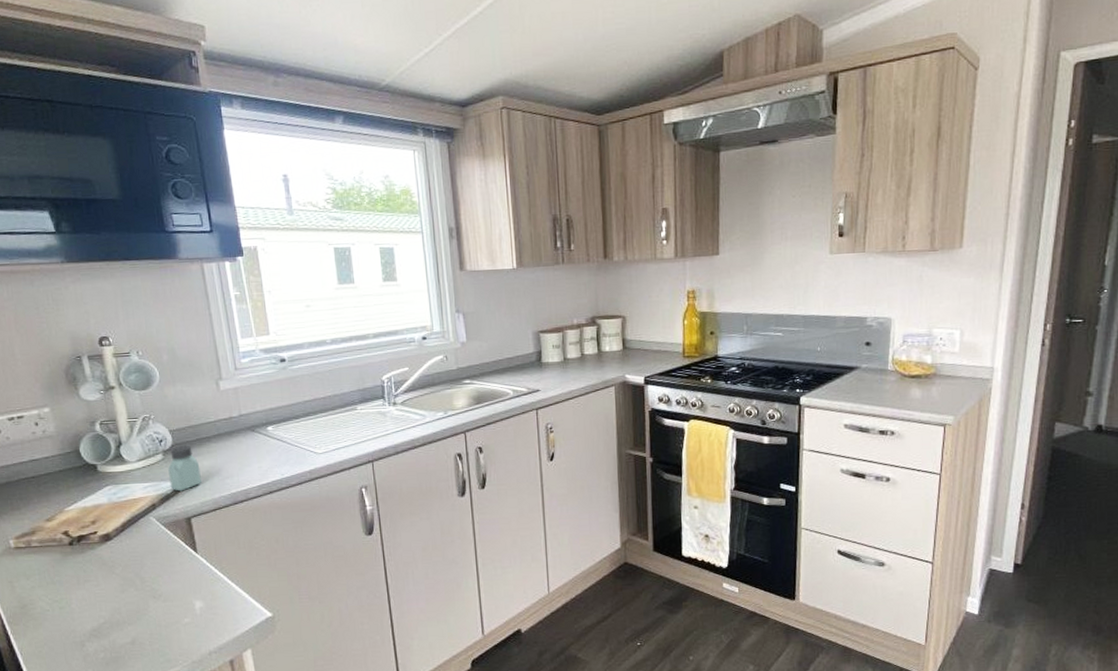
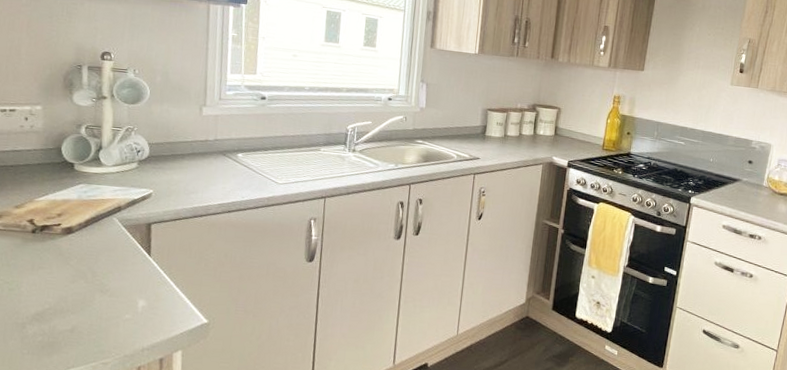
saltshaker: present [168,445,202,491] -> none [138,158,170,199]

